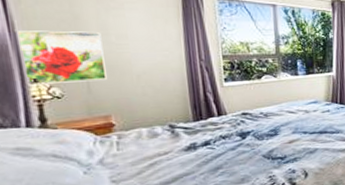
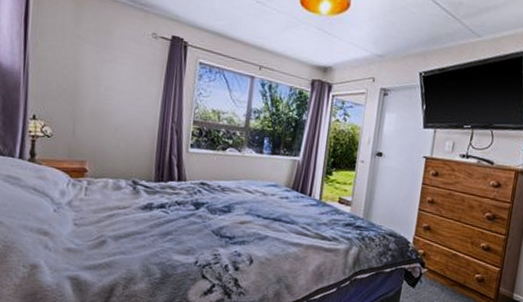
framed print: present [18,30,107,84] -> none [29,71,93,127]

